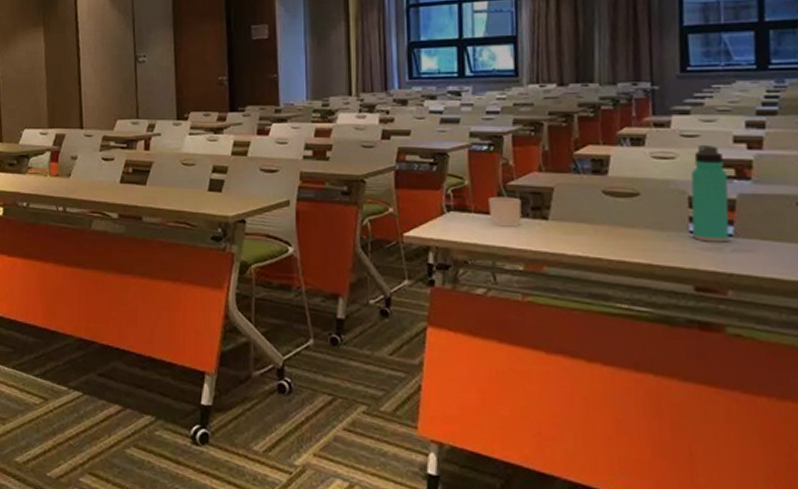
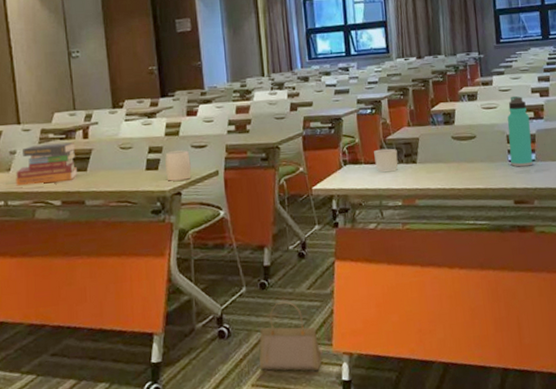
books: none [75,152,136,194] -> present [16,142,77,186]
mug: none [230,173,258,207] -> present [165,150,191,181]
handbag: none [324,364,403,456] -> present [259,301,323,371]

